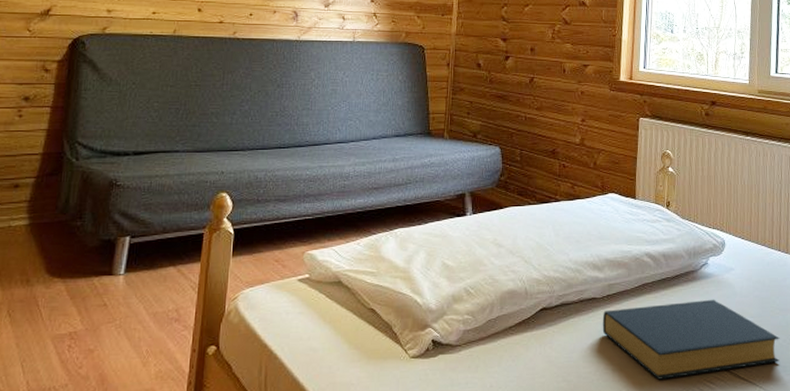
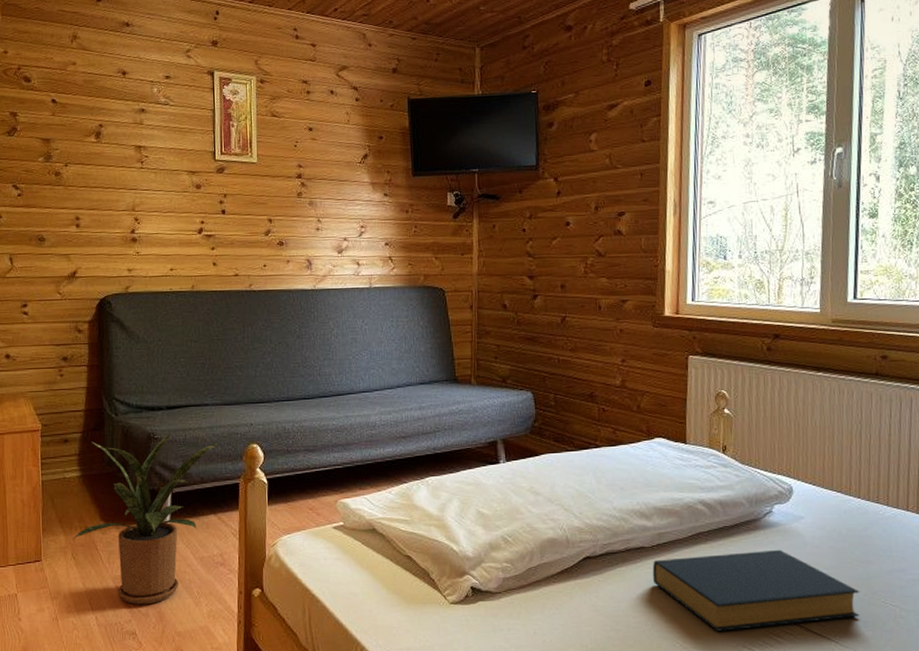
house plant: none [11,179,187,367] -> present [73,432,219,605]

